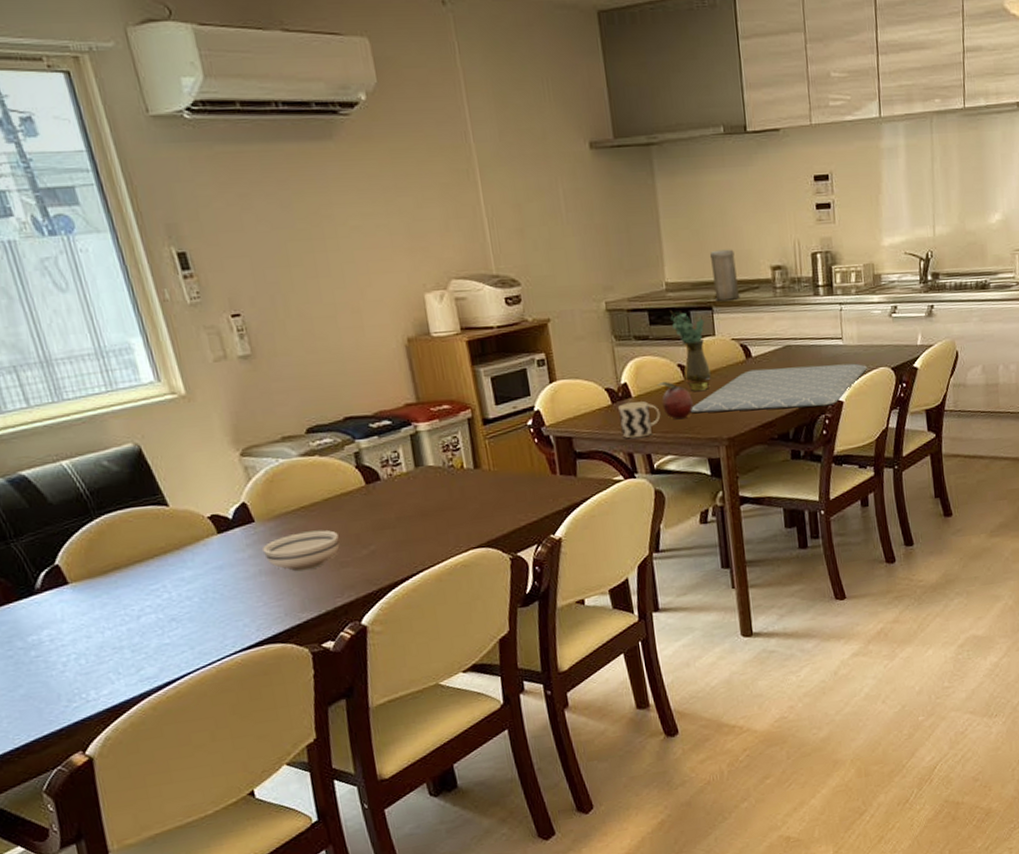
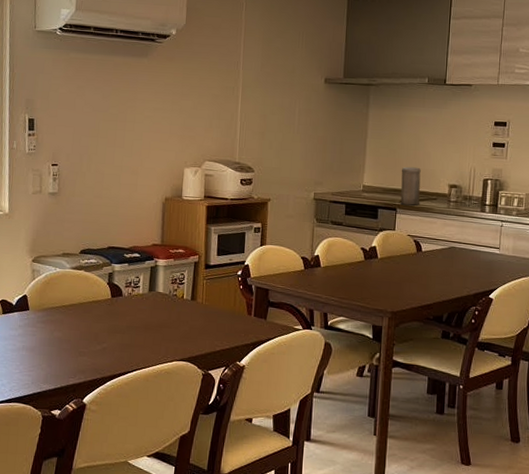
bowl: present [263,530,340,572] -> none [29,324,83,353]
cup: present [617,401,661,439] -> none [308,270,341,299]
fruit: present [657,382,693,420] -> none [342,259,368,291]
vase: present [669,310,712,391] -> none [362,206,388,271]
placemat: present [690,363,868,414] -> none [364,261,518,301]

